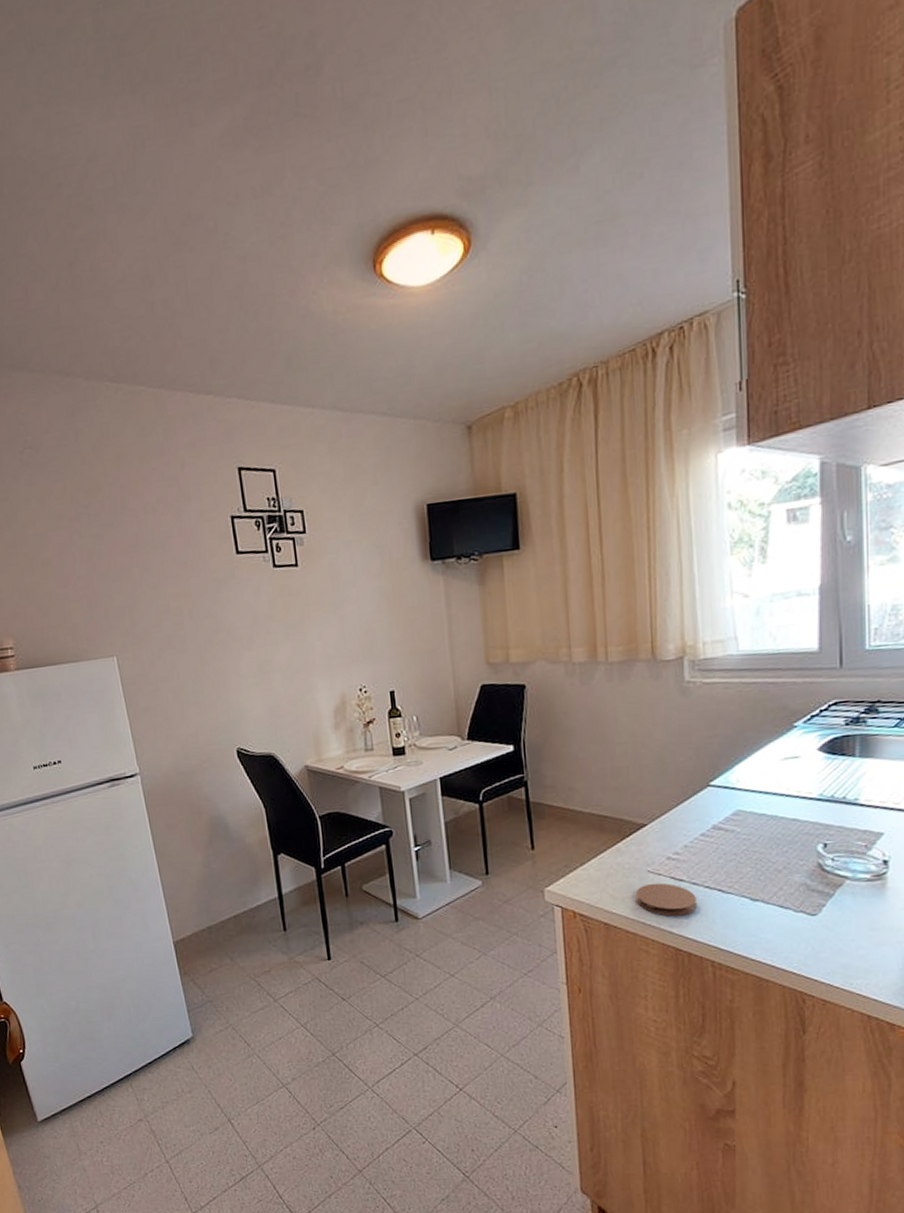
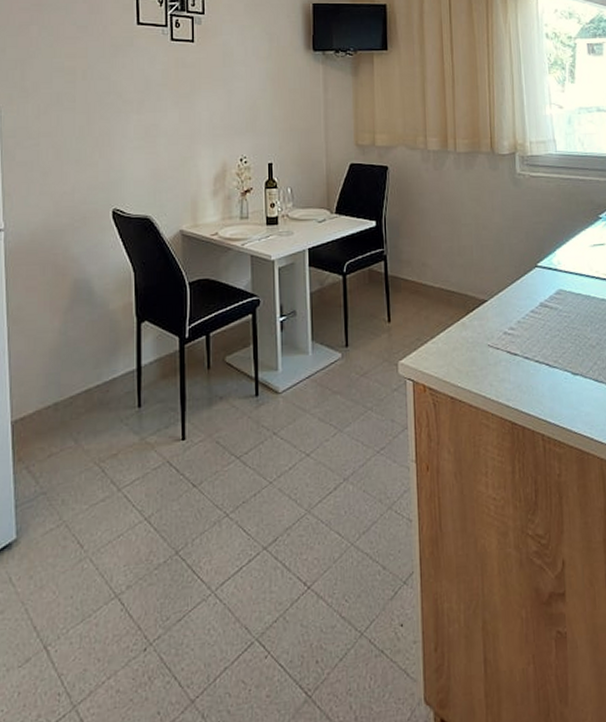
coaster: present [635,882,697,916] -> none [477,356,529,390]

